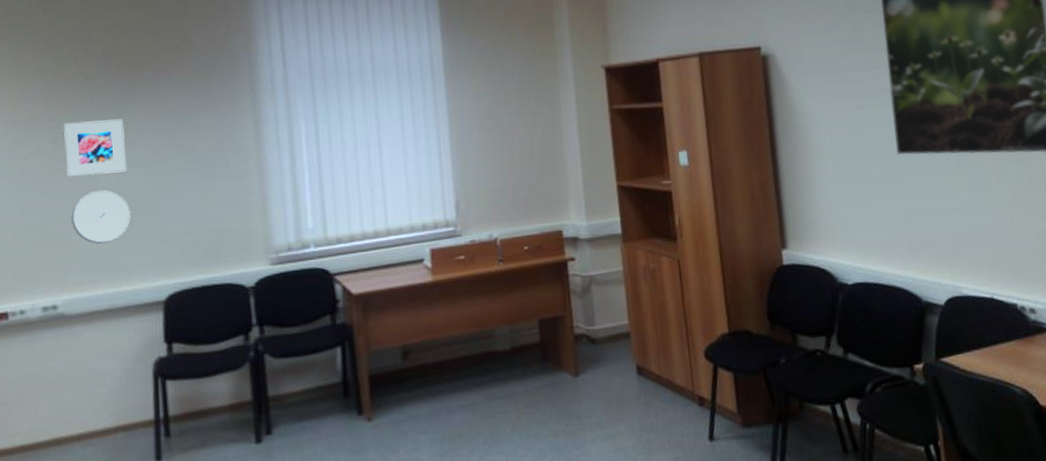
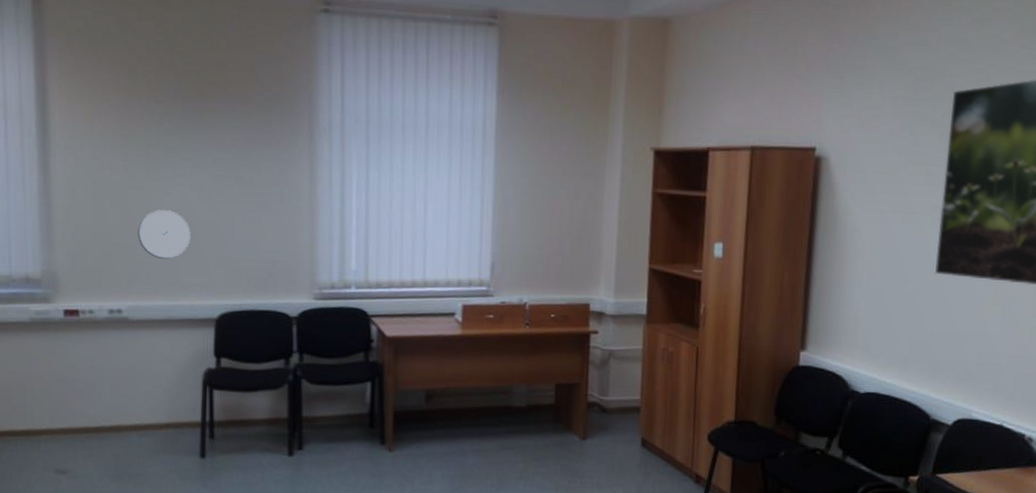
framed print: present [63,119,127,176] -> none [134,141,190,195]

